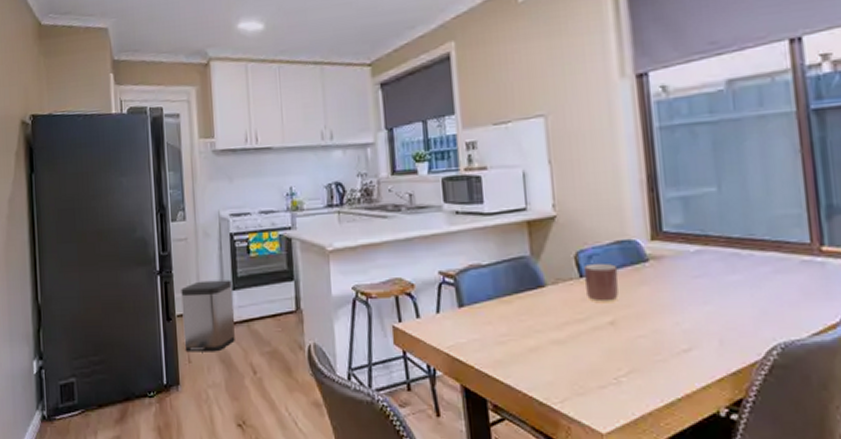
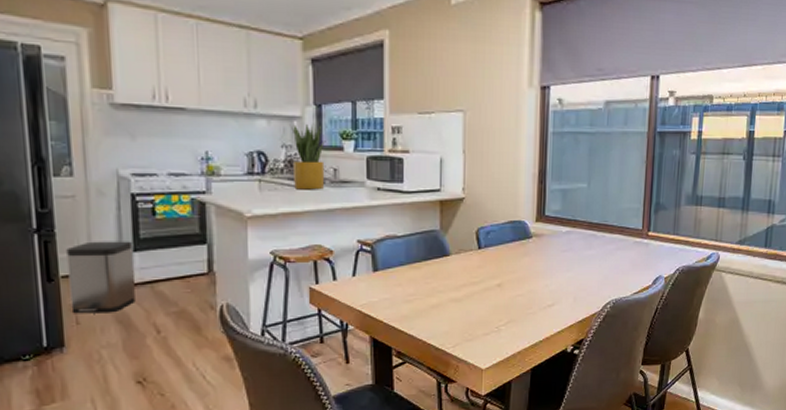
planter: none [363,148,402,219] -> present [289,123,325,190]
mug: present [584,262,619,304] -> none [481,238,508,270]

